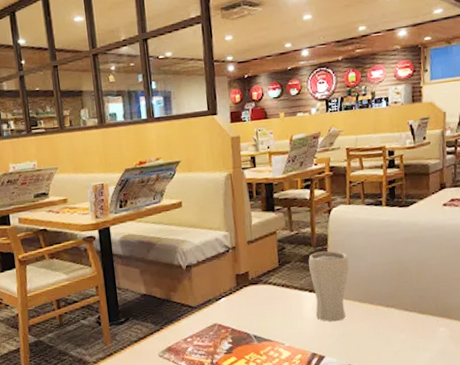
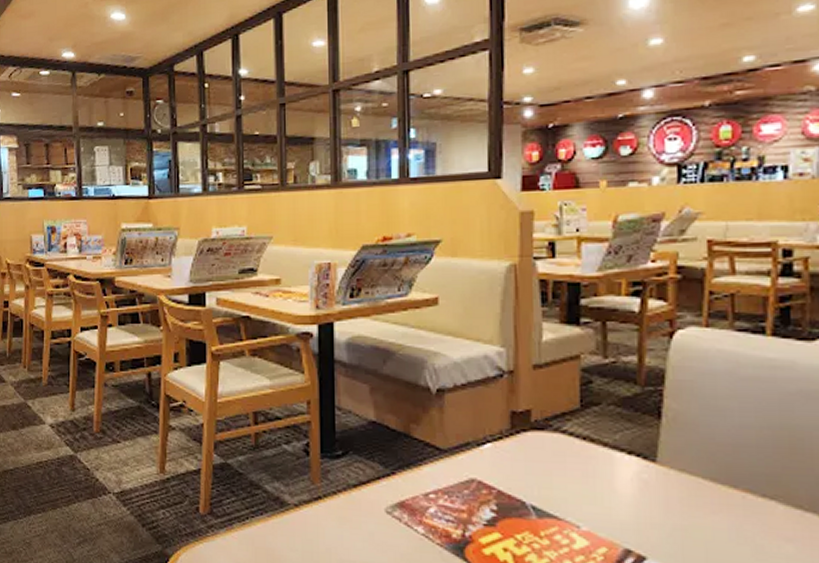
drinking glass: present [308,251,349,322] -> none [630,394,699,507]

